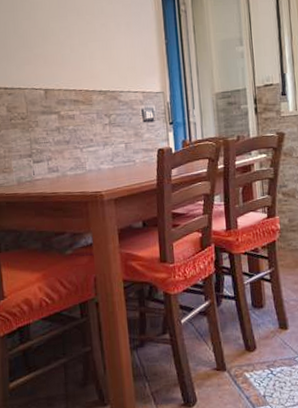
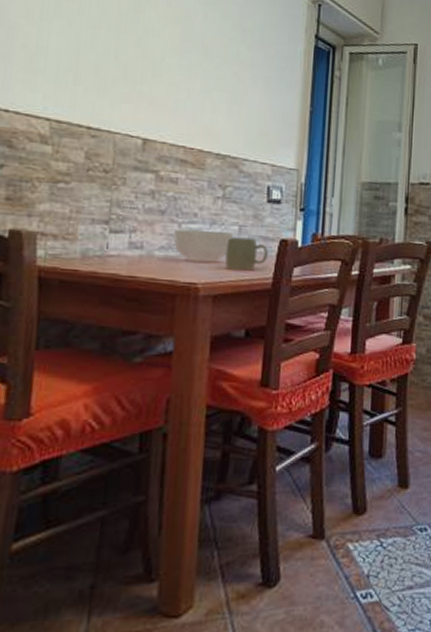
bowl: none [77,150,122,177] -> present [173,229,233,264]
mug: none [117,151,150,179] -> present [224,236,268,272]

